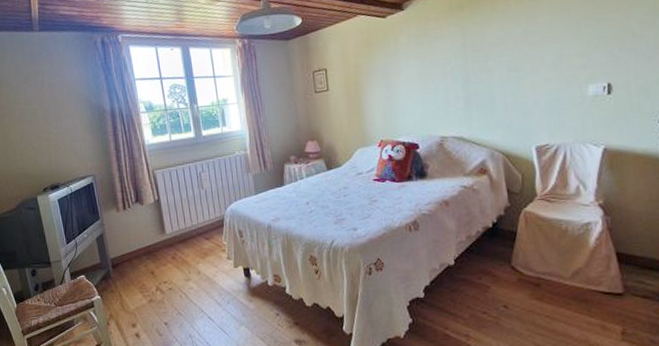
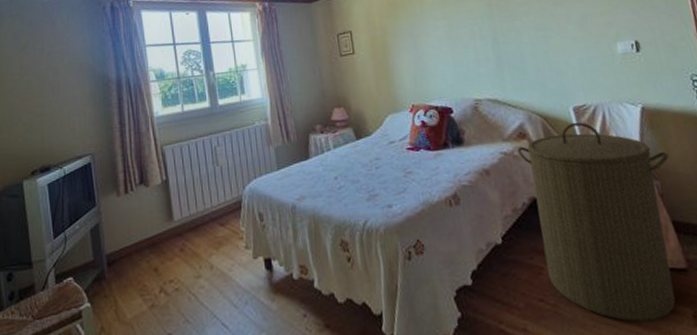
laundry hamper: none [477,160,624,335] -> present [517,122,676,322]

